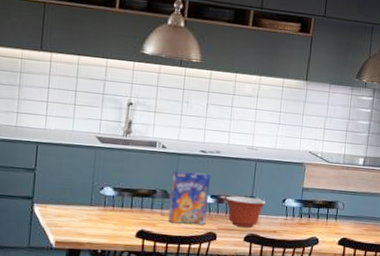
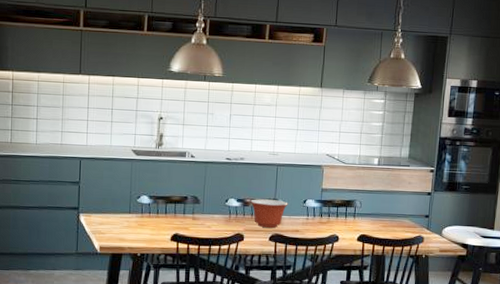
cereal box: present [167,171,211,225] -> none [199,178,237,227]

